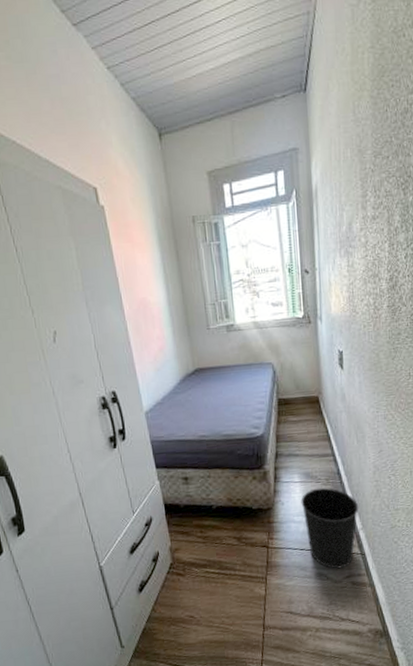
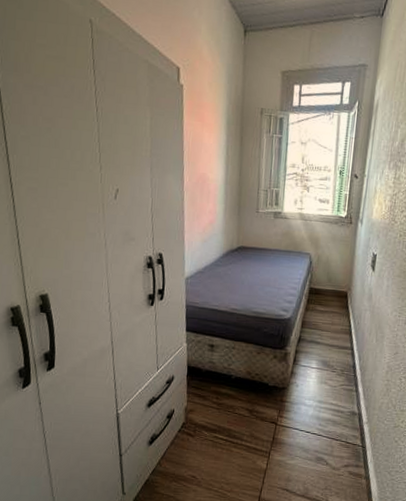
wastebasket: present [301,487,359,569] -> none [314,377,368,457]

